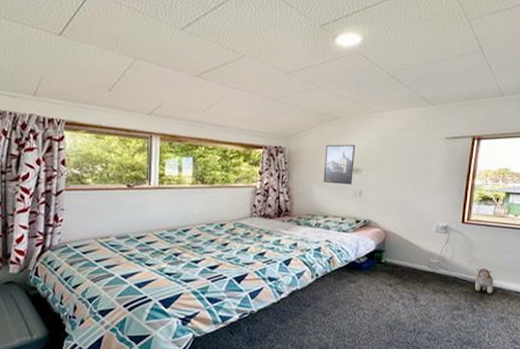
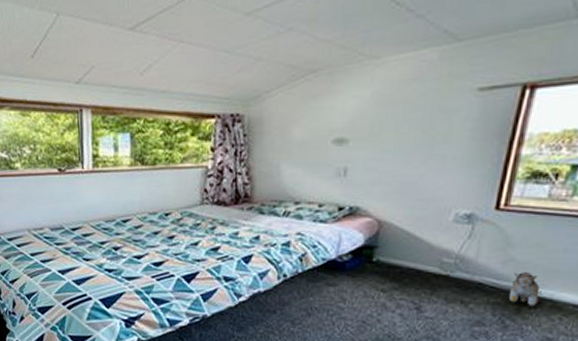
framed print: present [323,144,356,185] -> none [294,106,341,161]

